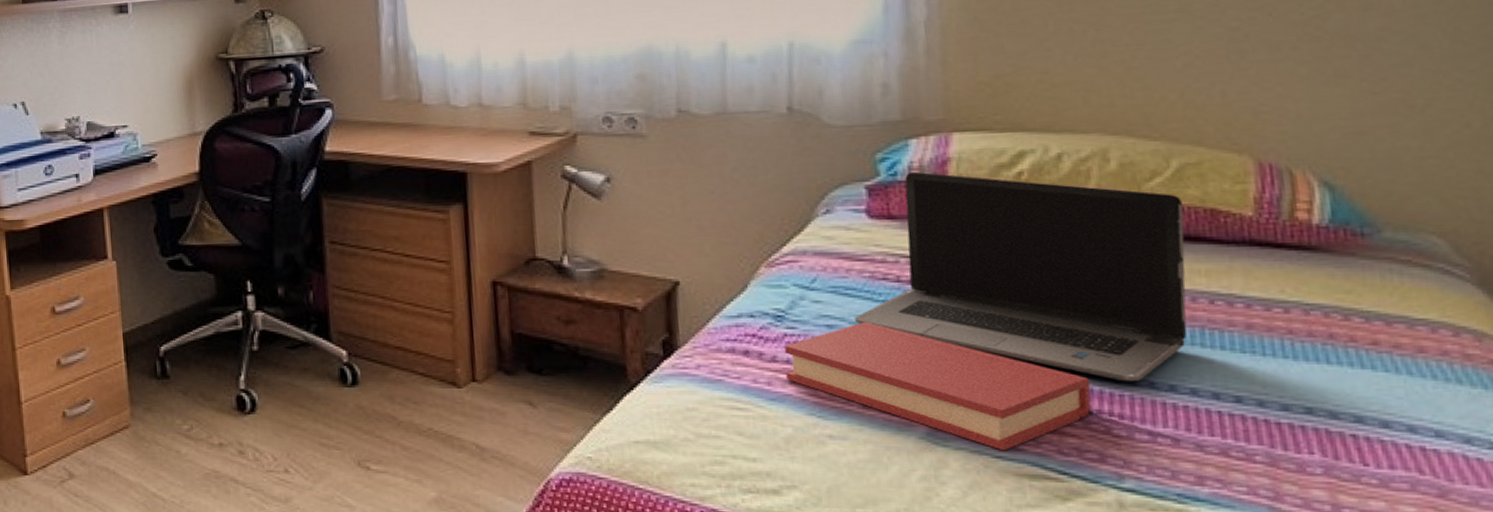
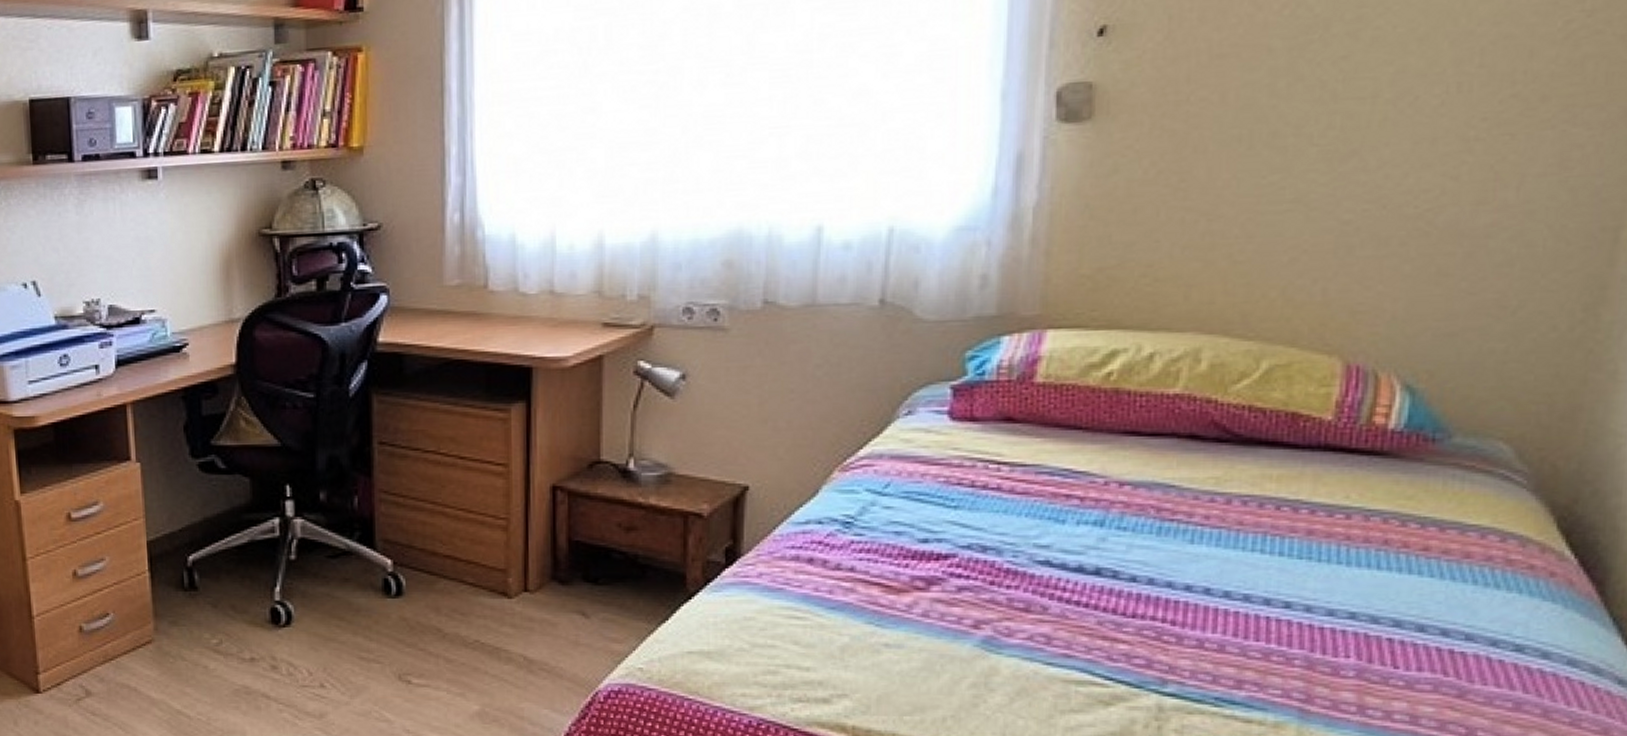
hardback book: present [785,322,1092,451] -> none [849,528,1149,658]
laptop computer: present [855,171,1187,382] -> none [924,371,1265,589]

